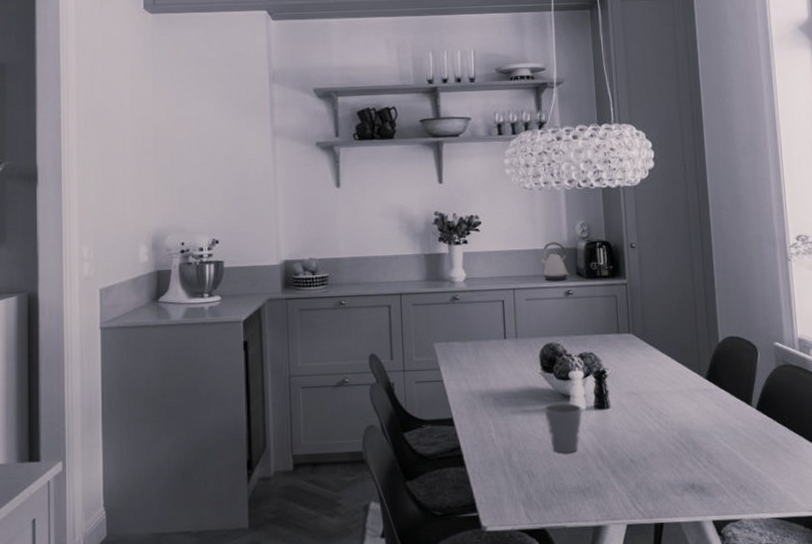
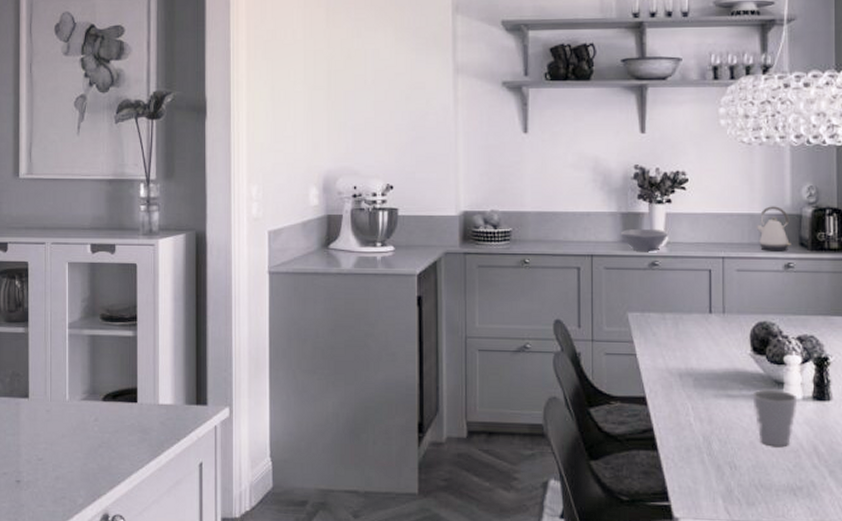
bowl: none [424,267,467,289] -> present [620,229,669,253]

